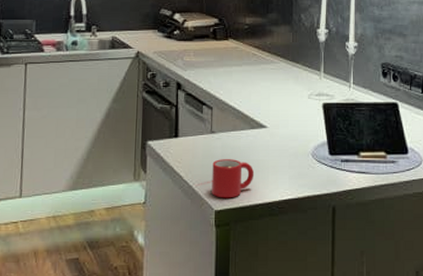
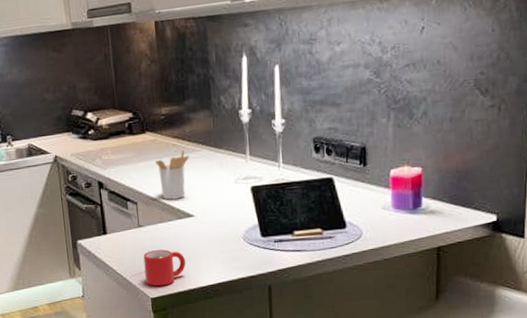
utensil holder: none [235,60,268,108] -> present [155,149,190,200]

